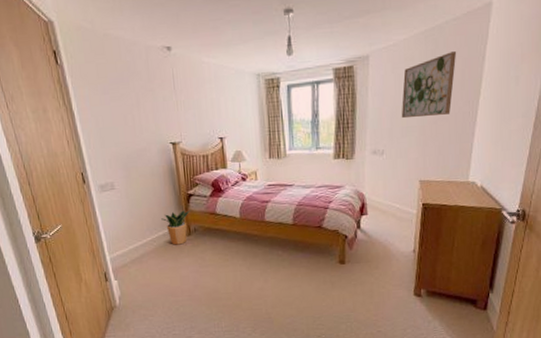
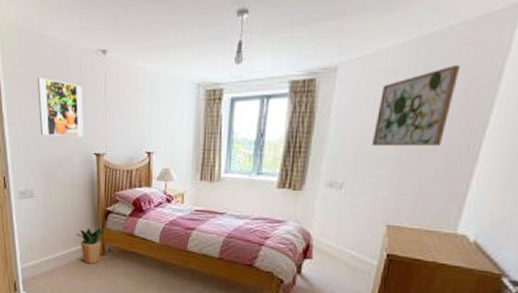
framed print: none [105,74,158,130] -> present [37,77,84,137]

